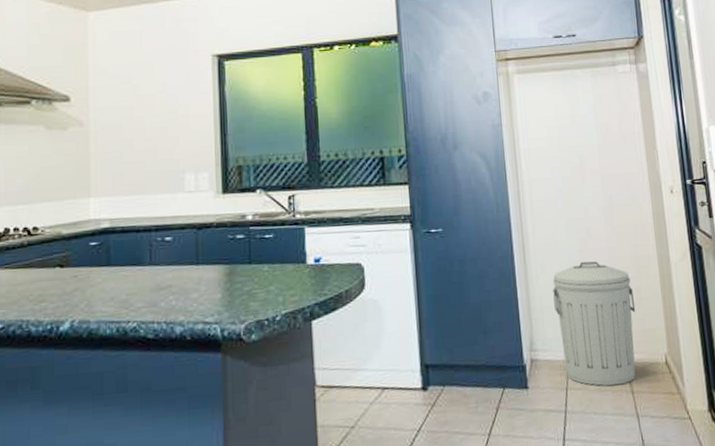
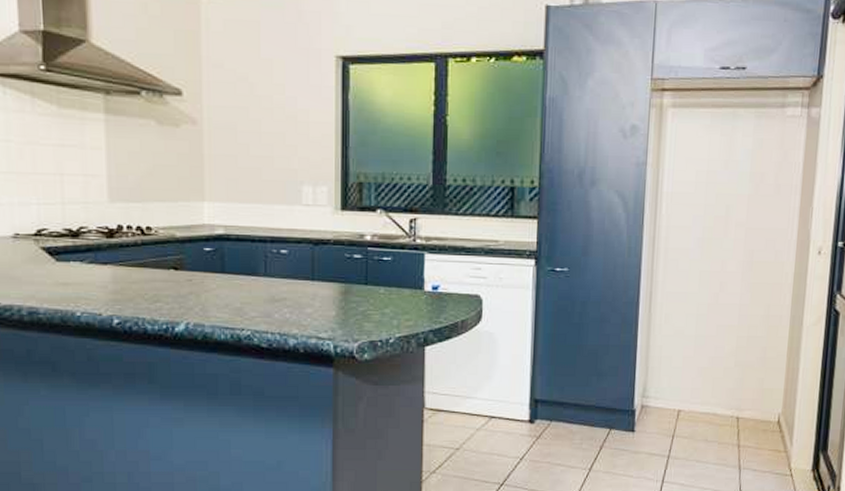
trash can: present [553,261,636,386] -> none [673,316,758,438]

